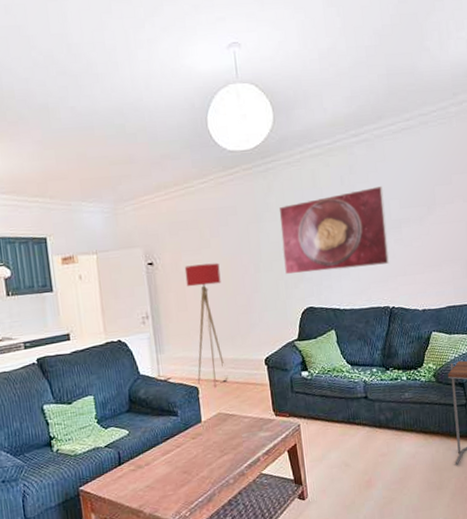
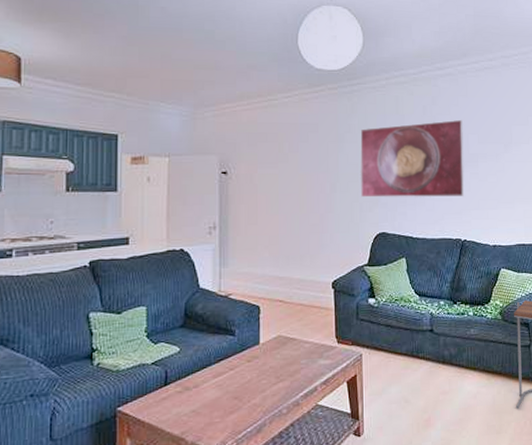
floor lamp: present [184,263,228,388] -> none [259,178,295,308]

